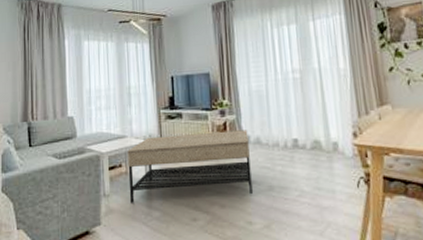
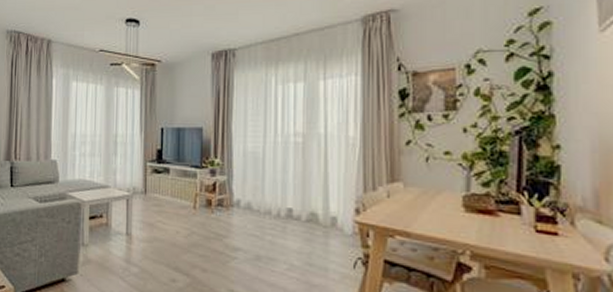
coffee table: present [127,130,253,203] -> none [108,190,239,263]

